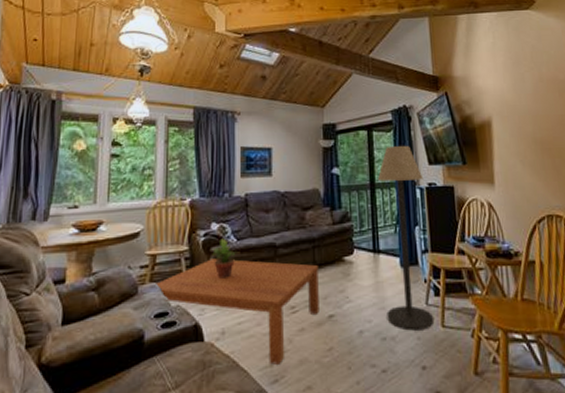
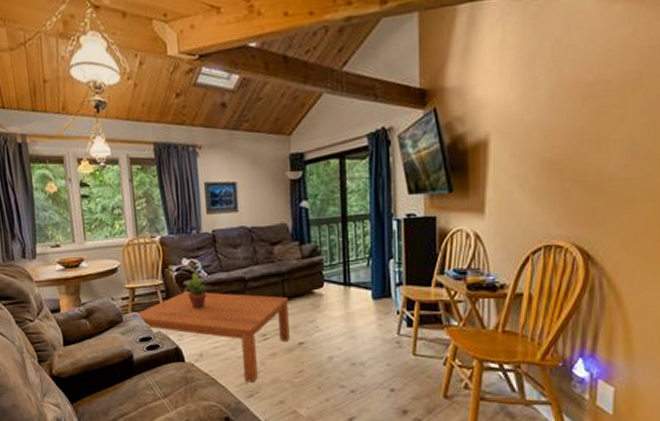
floor lamp: present [377,146,435,331] -> none [349,174,406,358]

